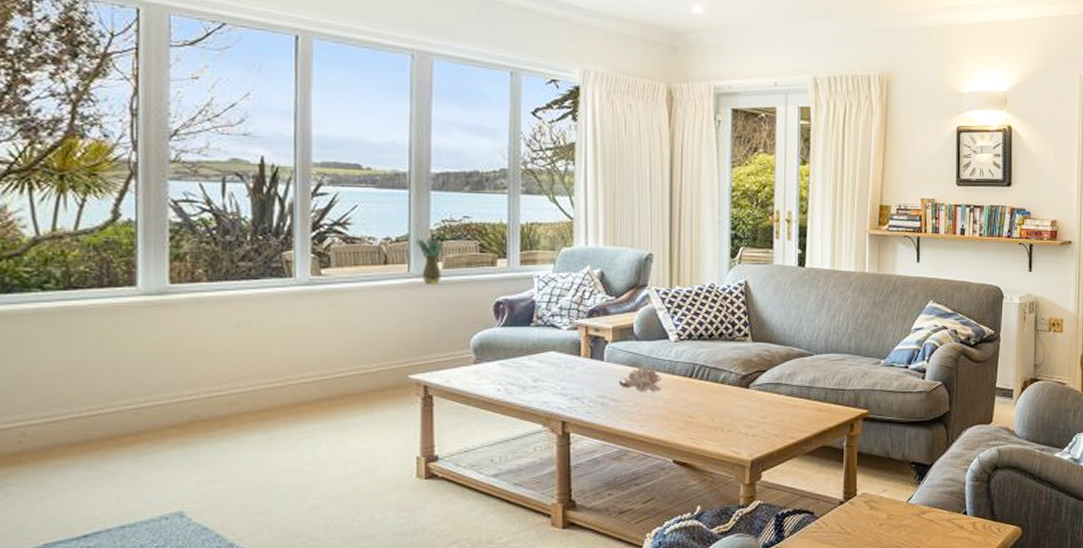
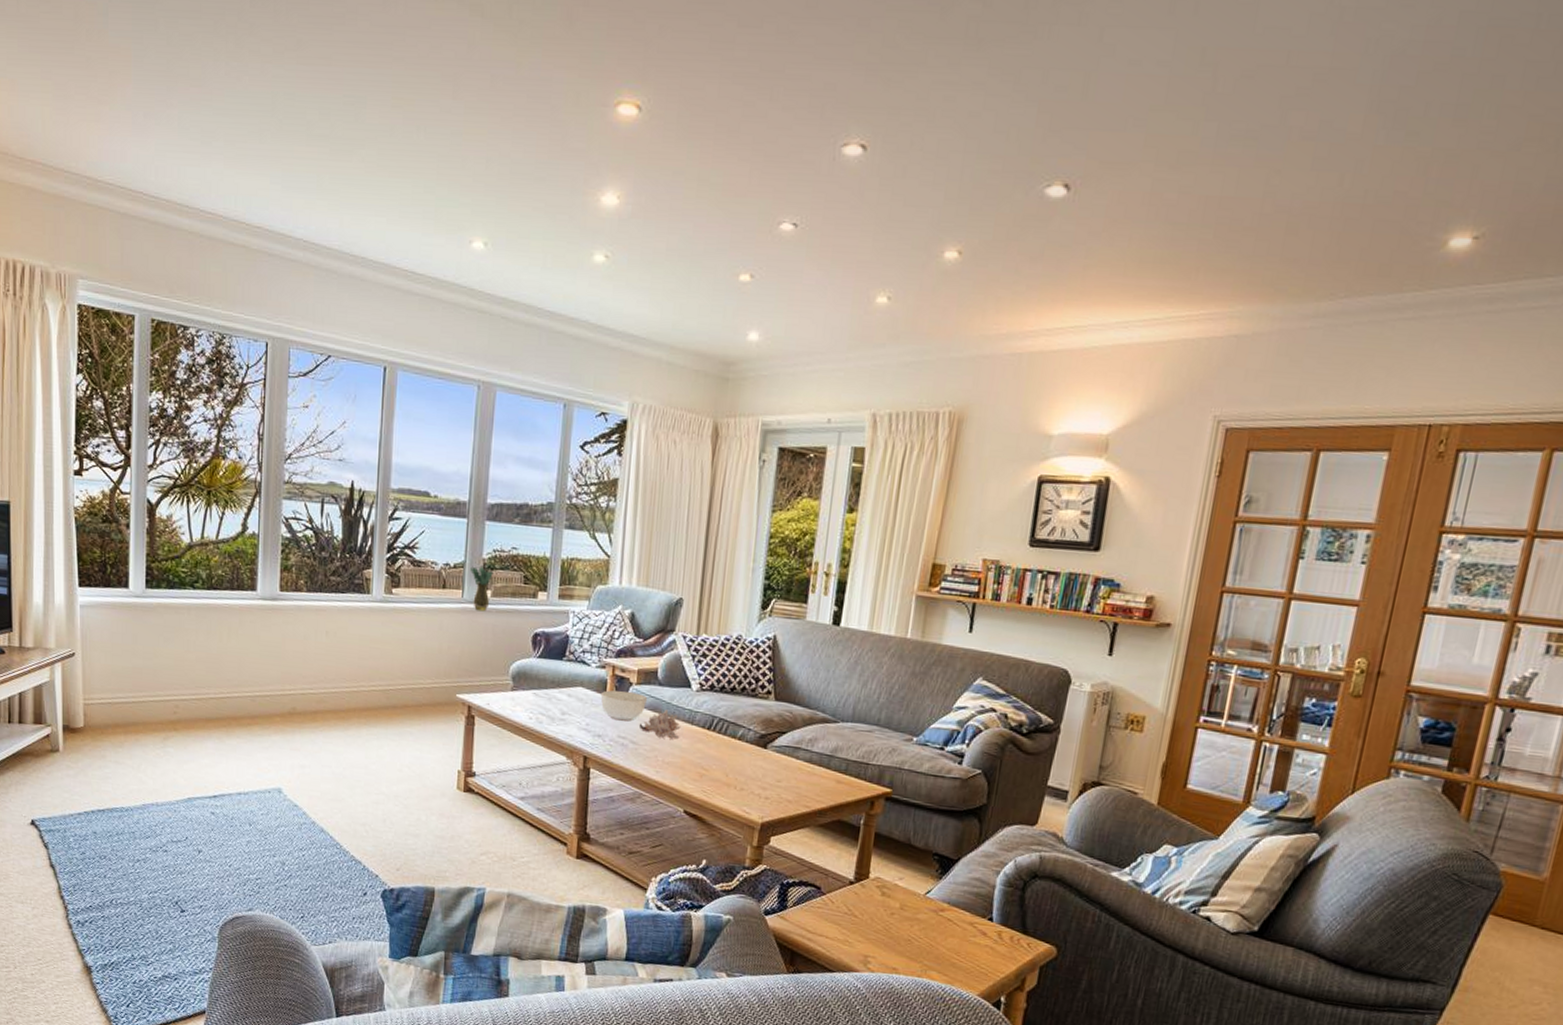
bowl: none [575,349,626,380] -> present [600,690,648,722]

